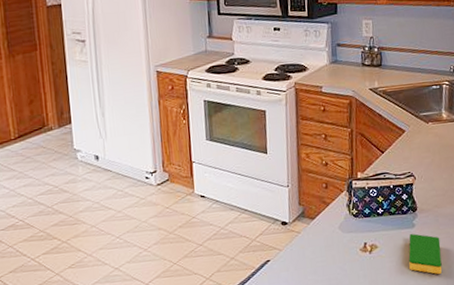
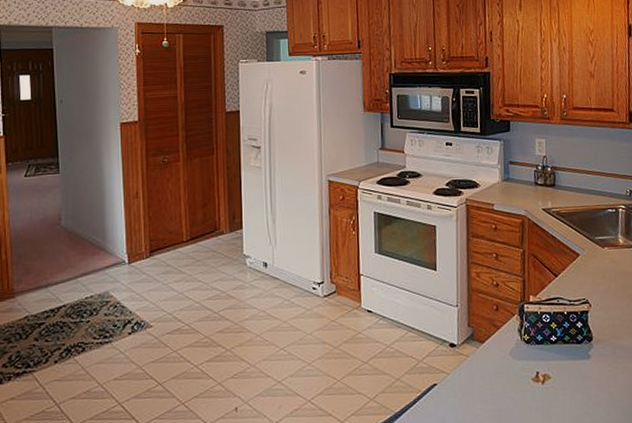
dish sponge: present [408,233,442,275] -> none [584,366,621,413]

